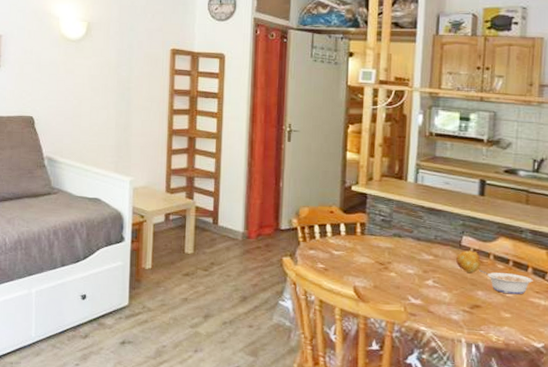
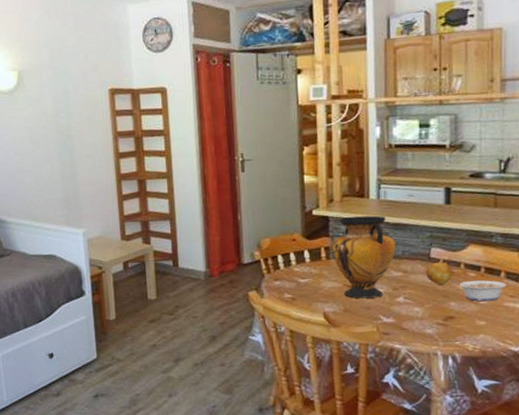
vase: none [366,196,429,278] -> present [331,215,396,299]

